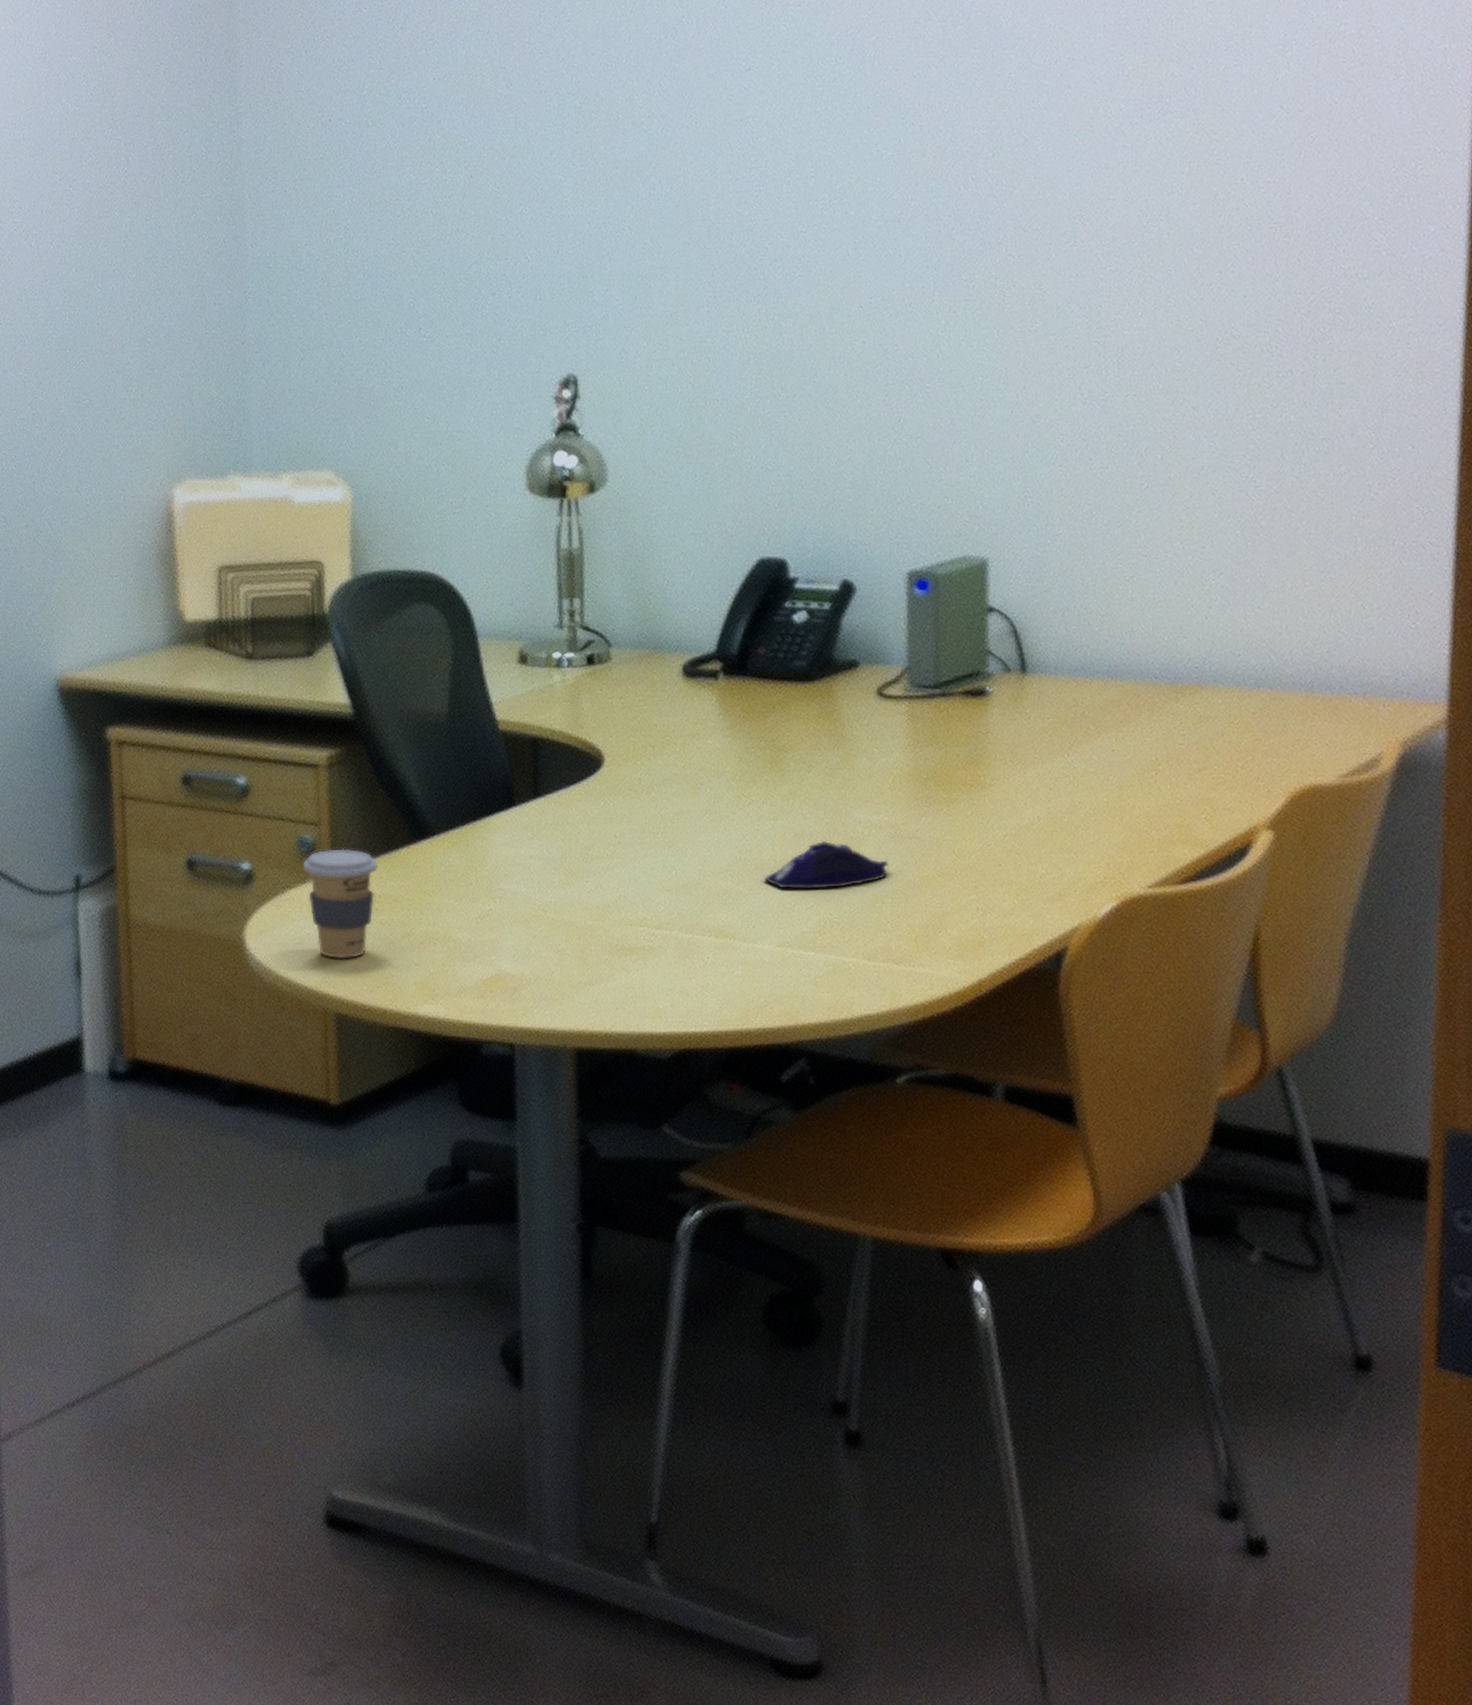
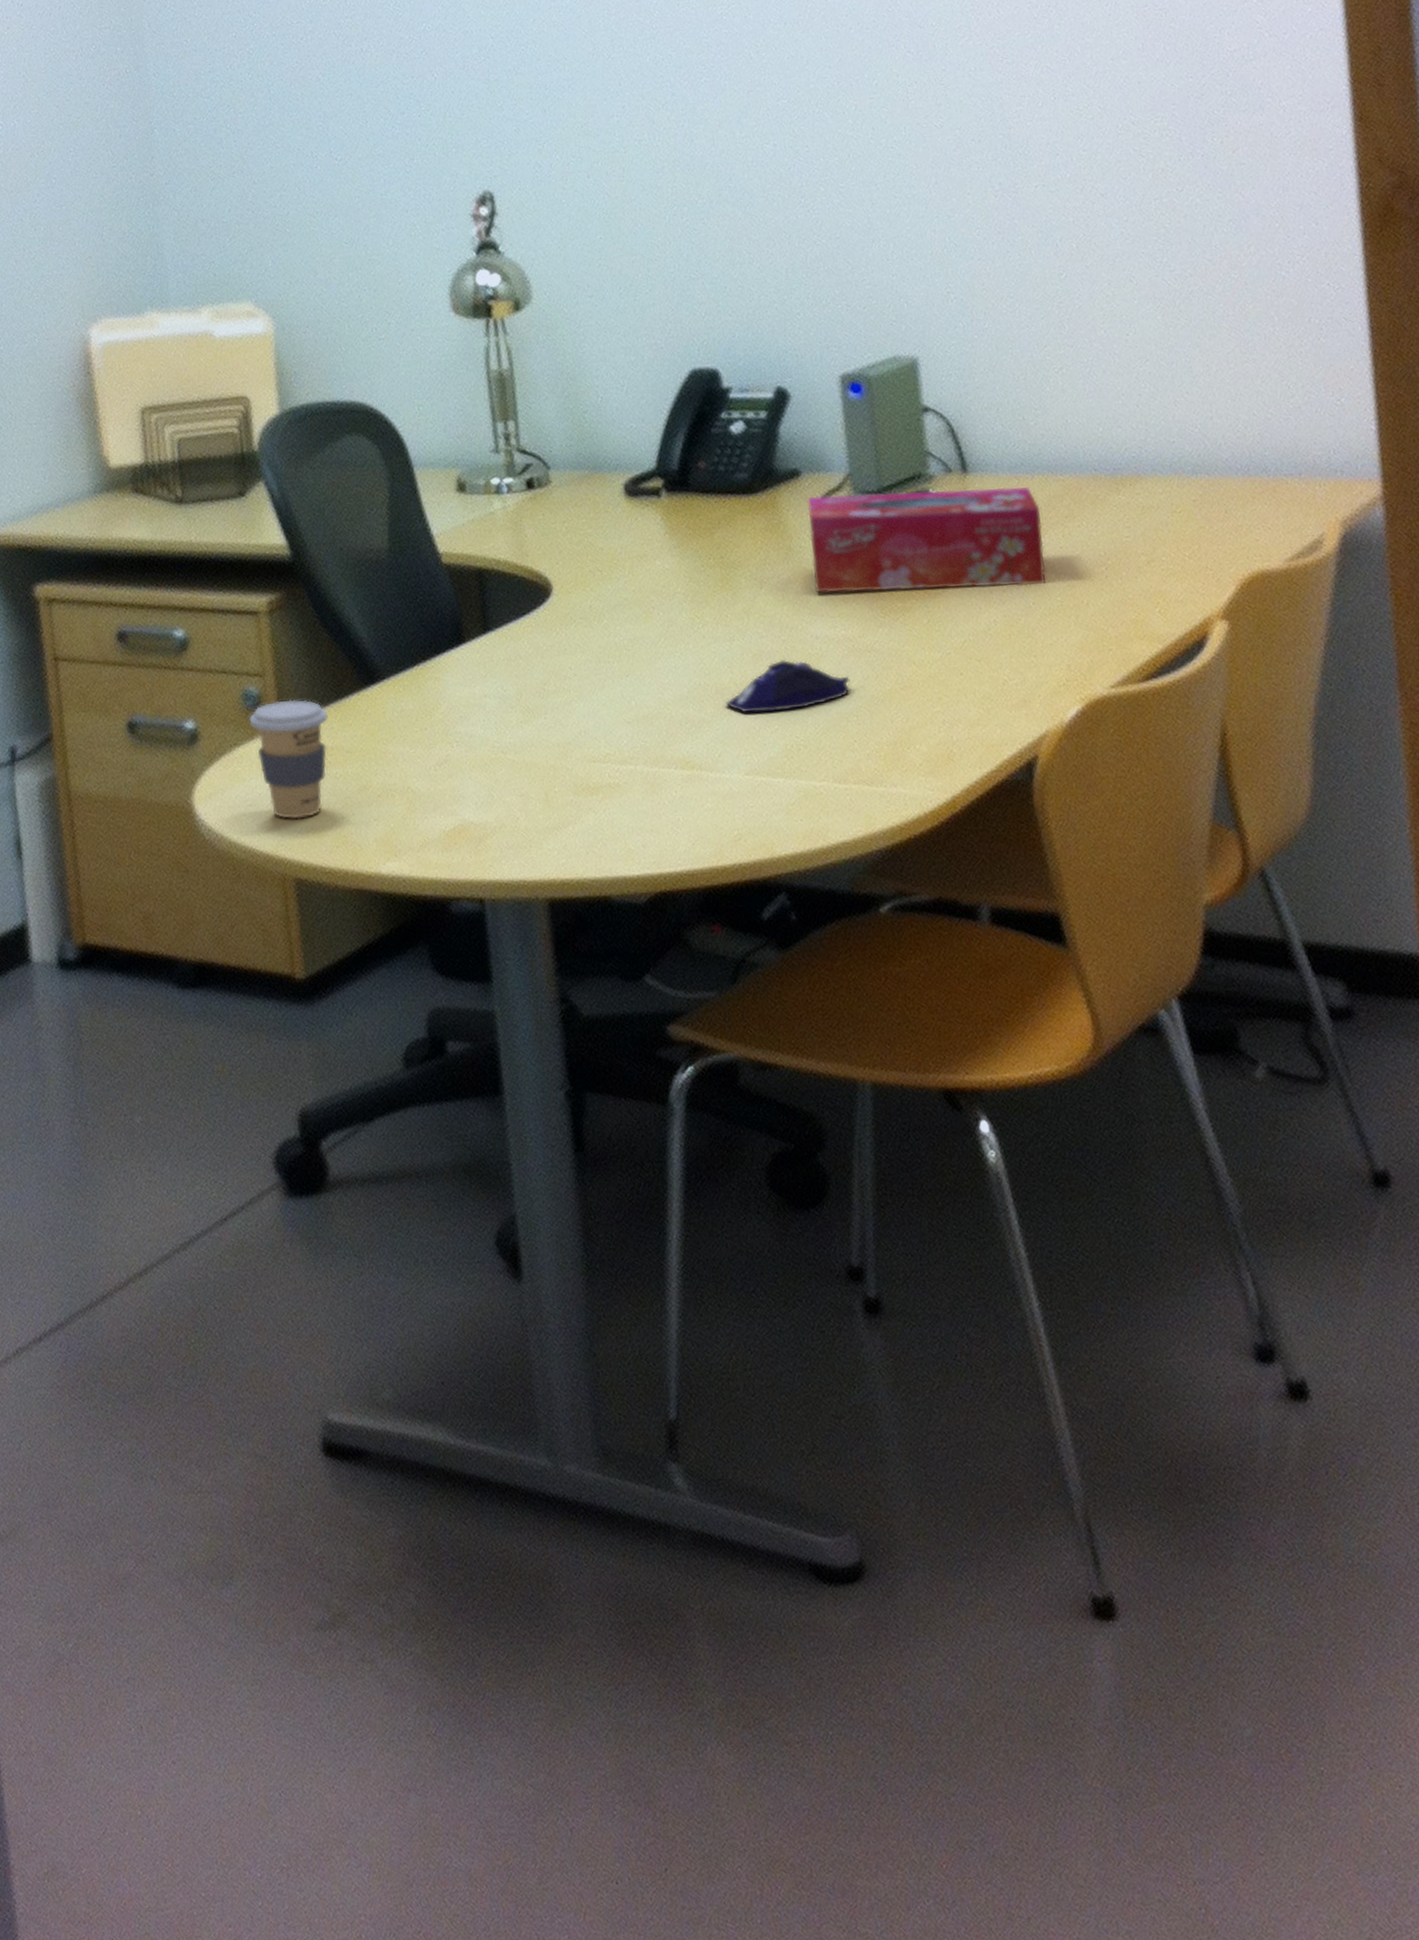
tissue box: none [862,687,1096,786] -> present [807,486,1046,593]

